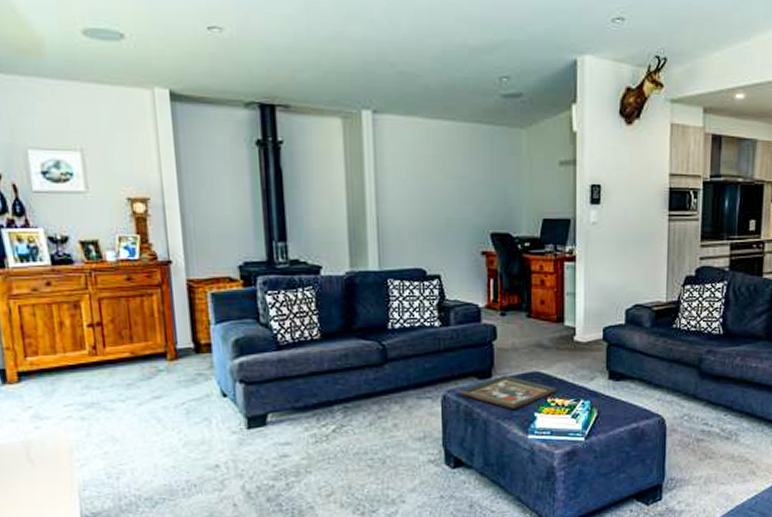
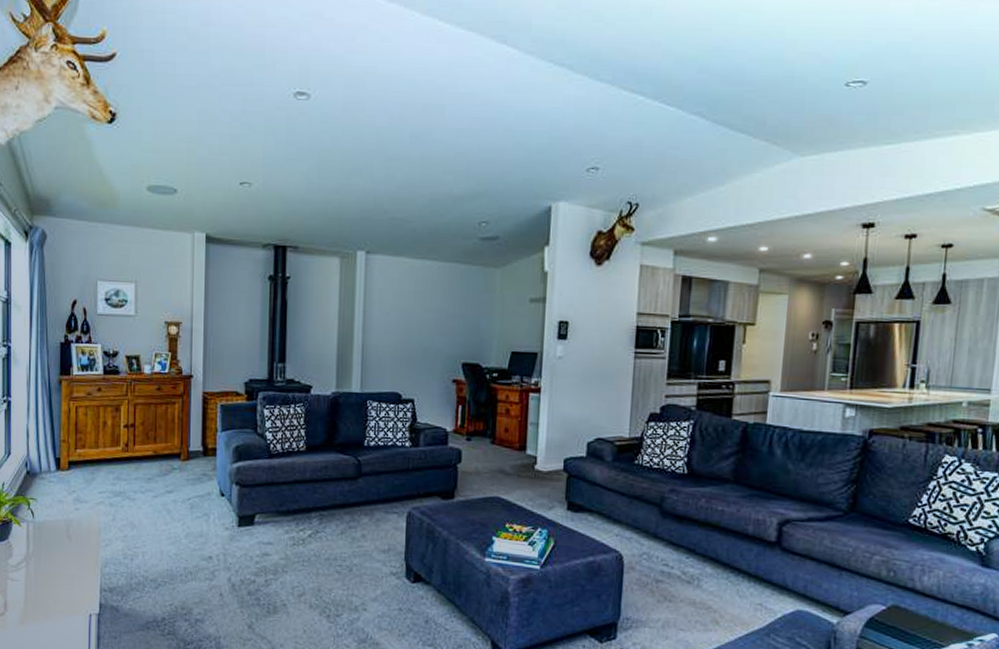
decorative tray: present [459,375,558,410] -> none [423,497,516,532]

